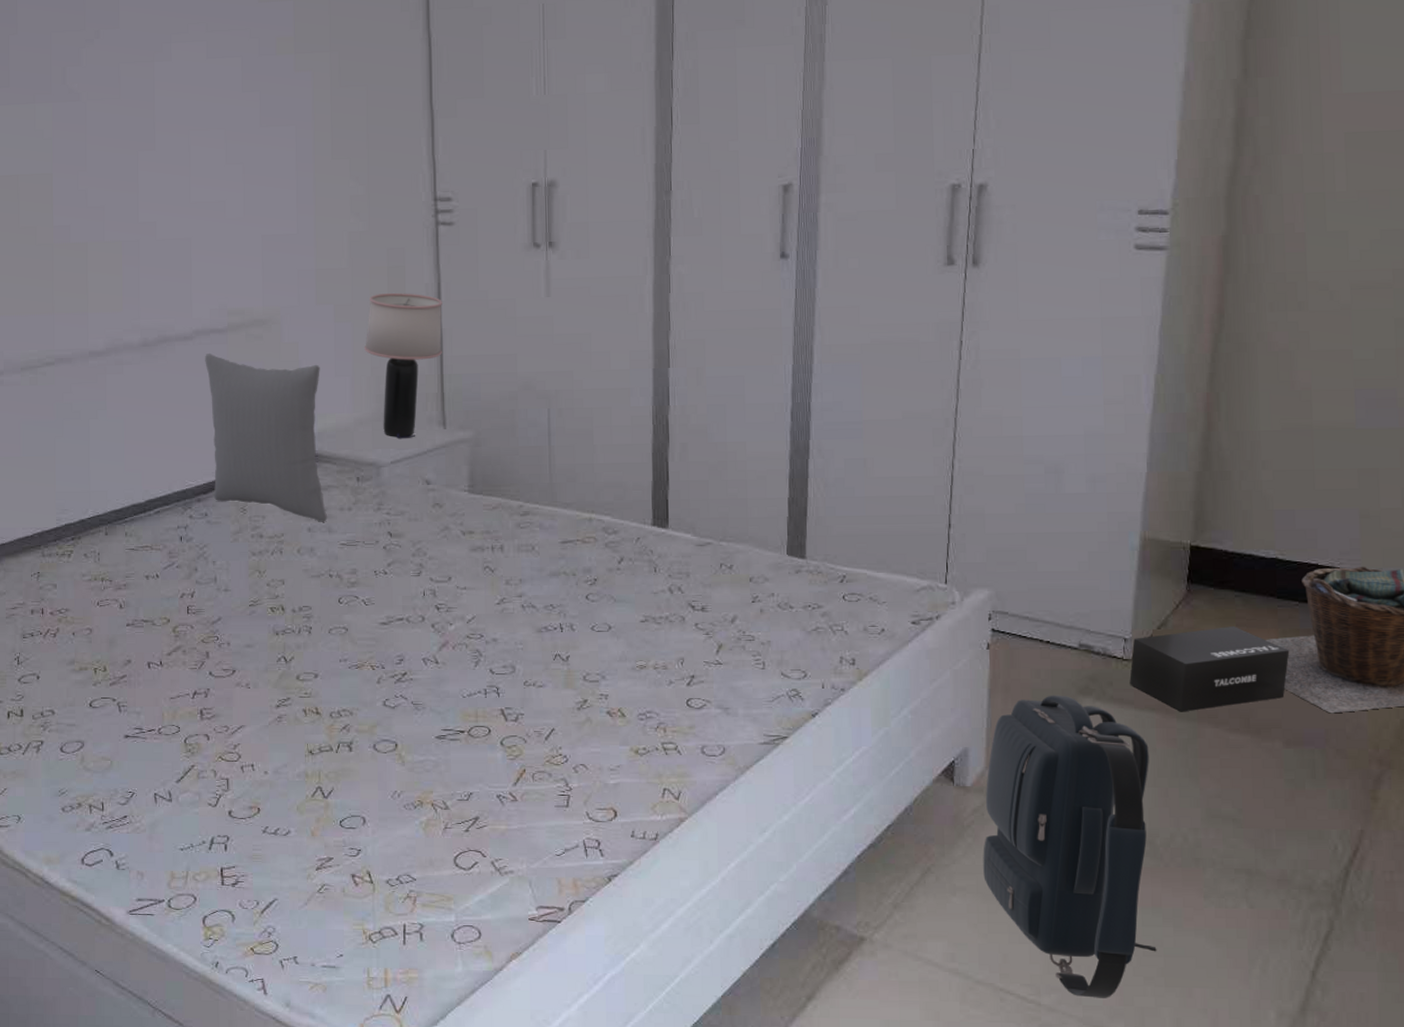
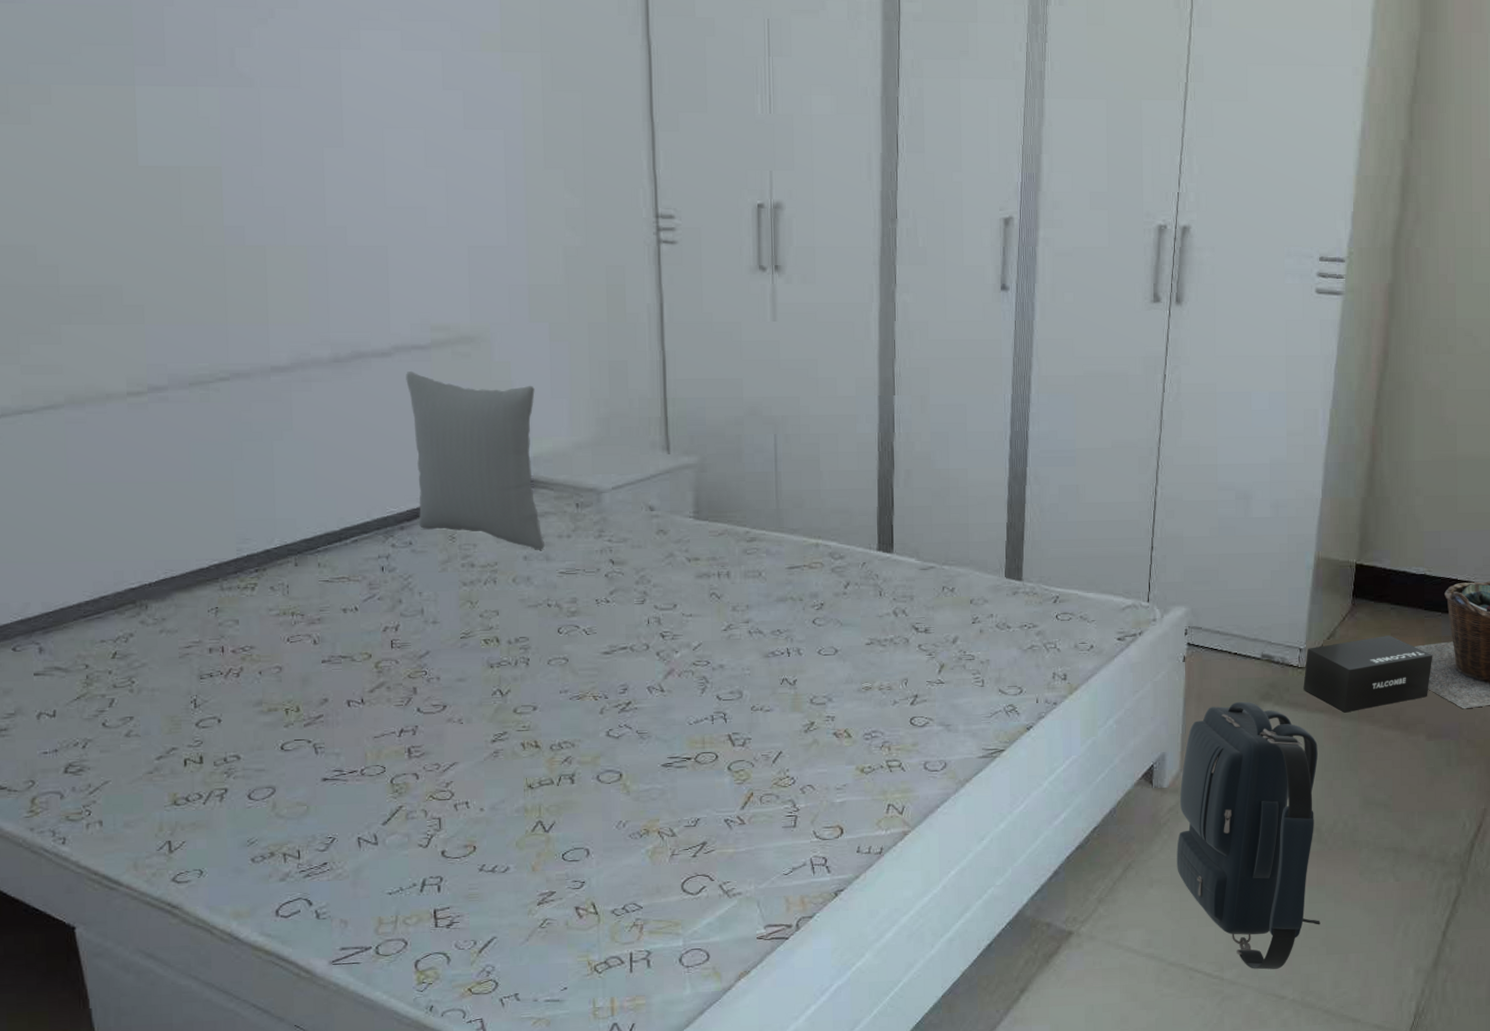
table lamp: present [364,293,442,440] -> none [582,313,665,465]

